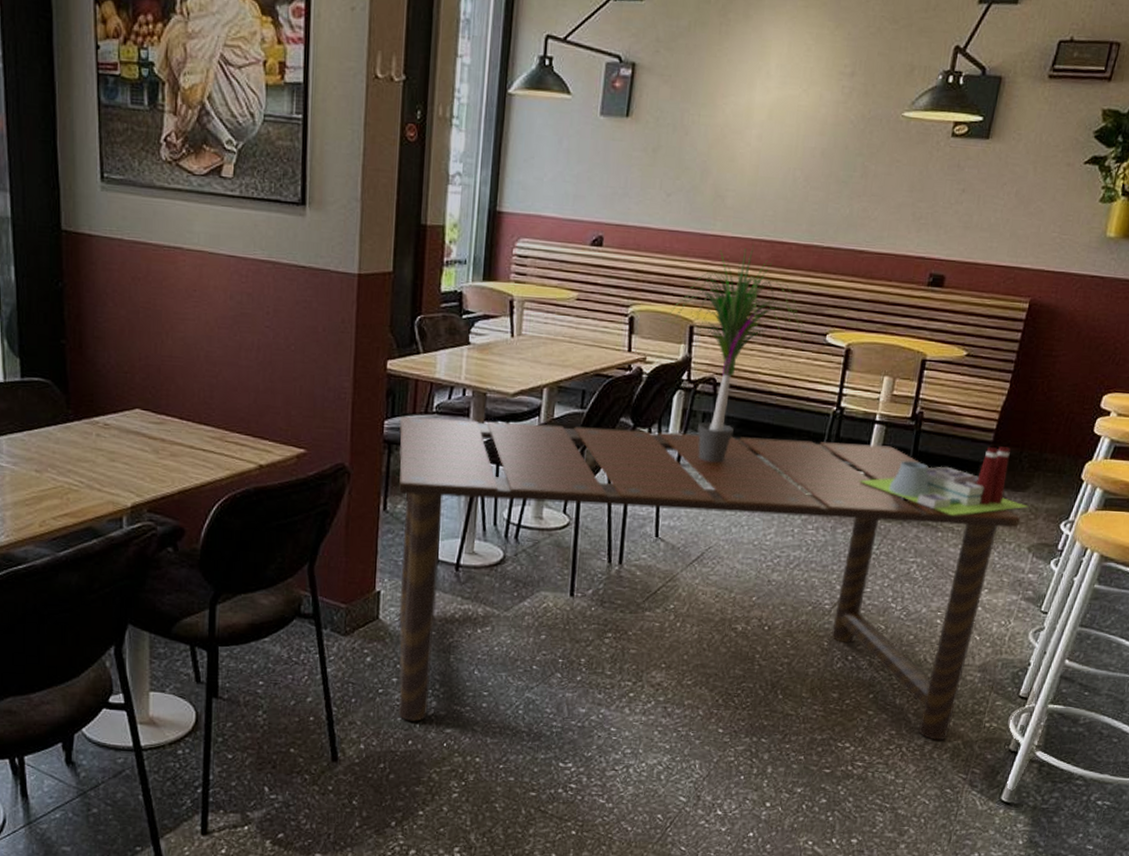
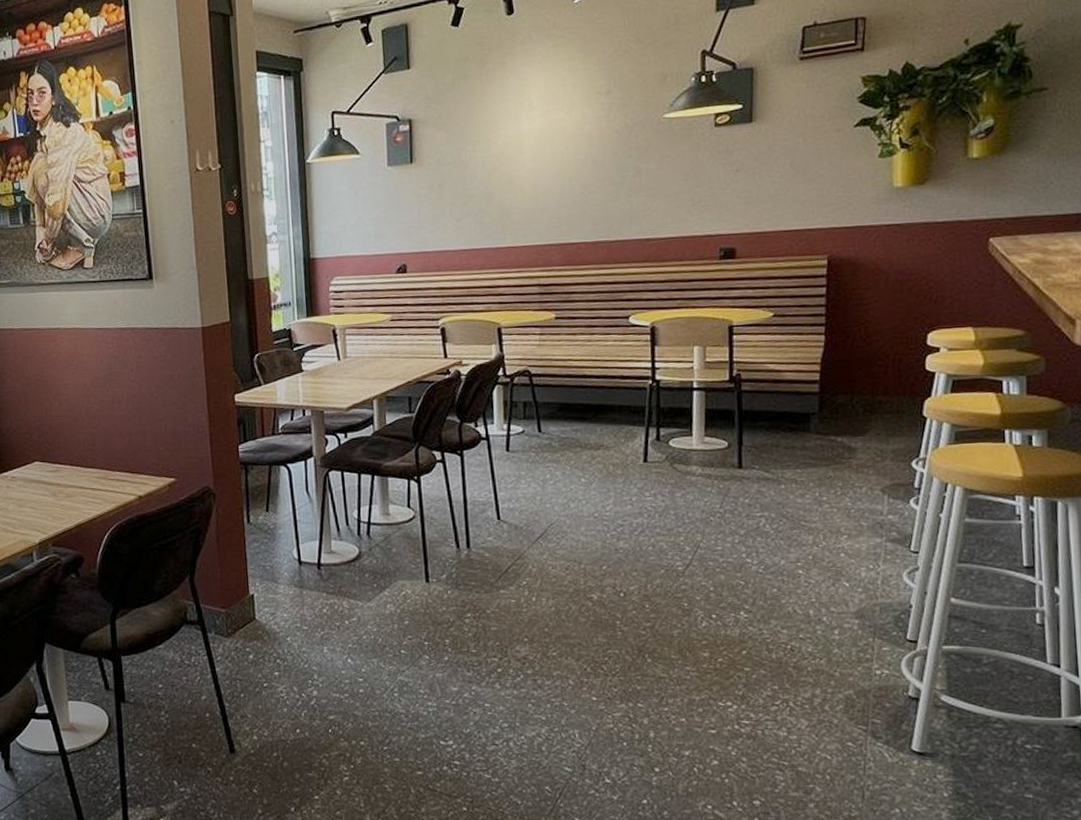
dining table: present [398,415,1020,740] -> none [251,409,866,711]
potted plant: present [662,245,807,463] -> none [472,250,611,446]
architectural model: present [860,446,1029,516] -> none [689,395,873,468]

